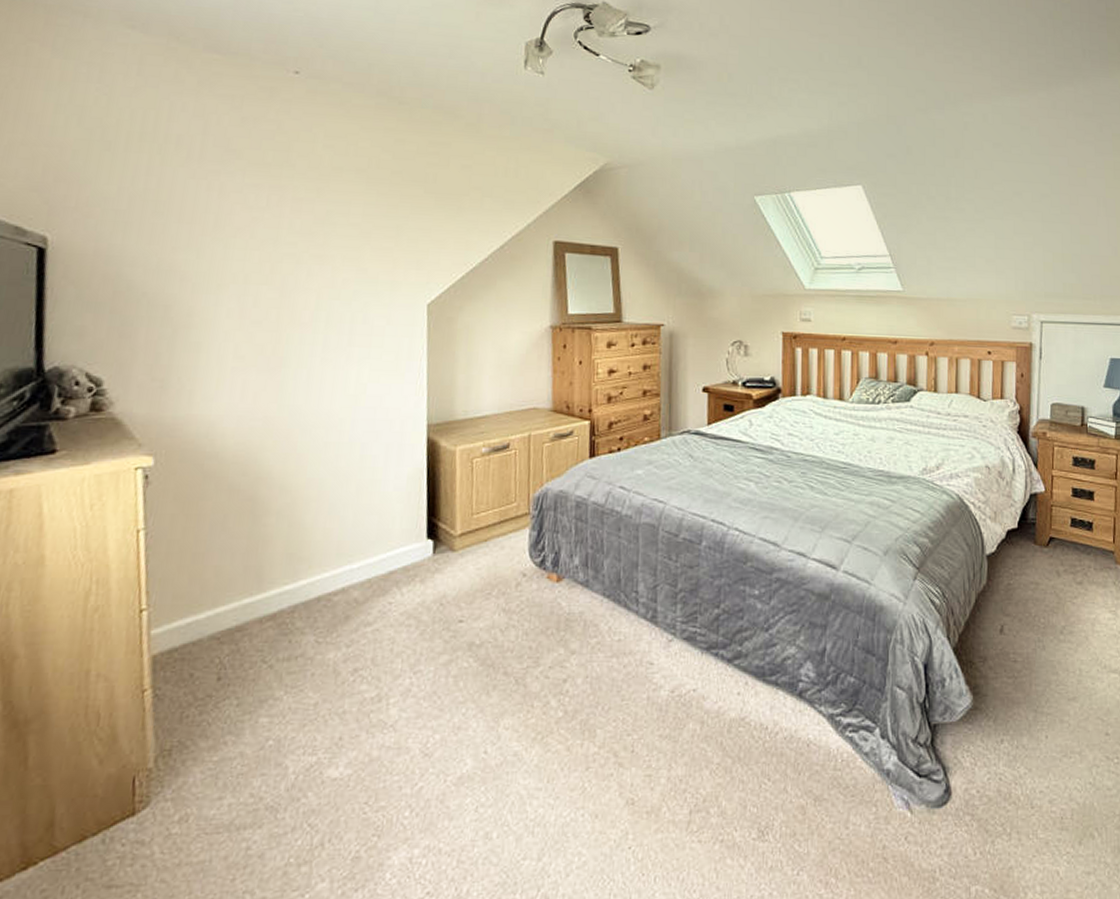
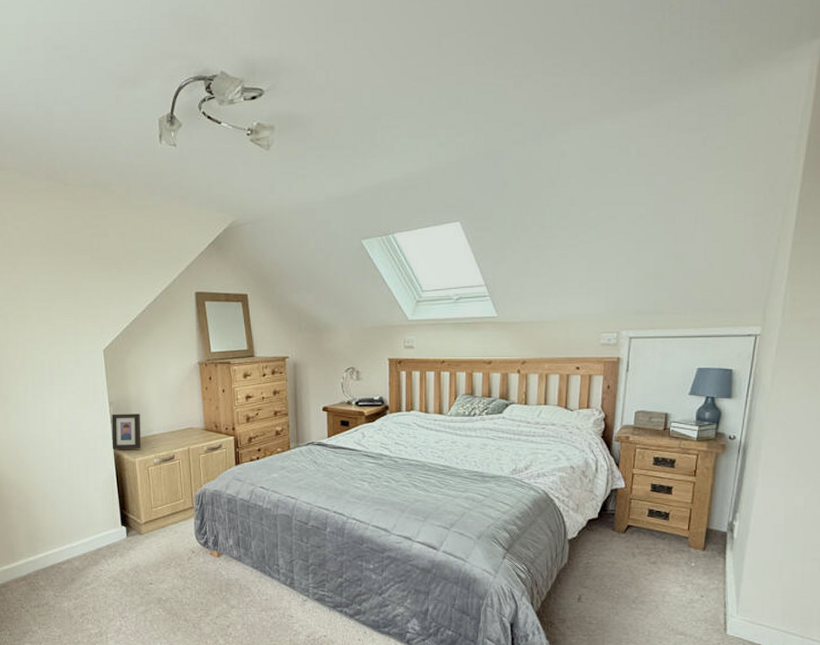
picture frame: none [425,386,468,434] -> present [112,414,141,449]

